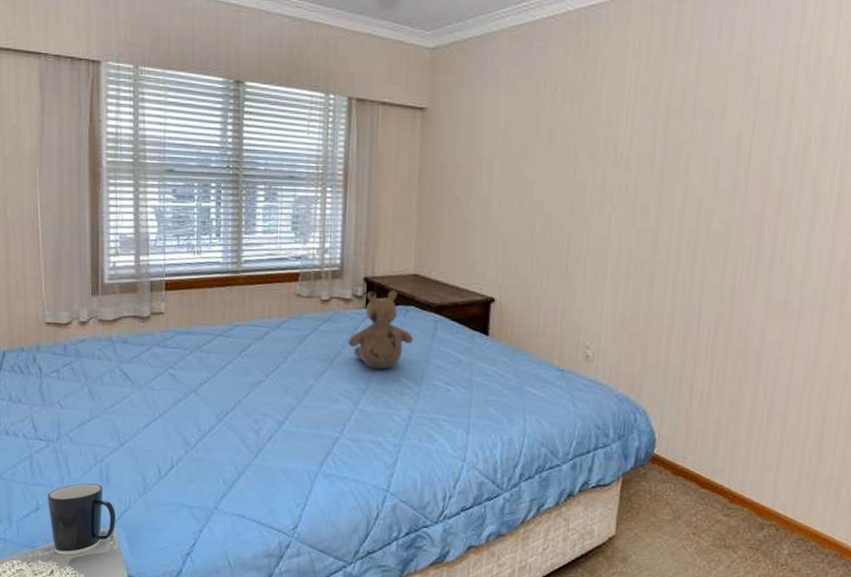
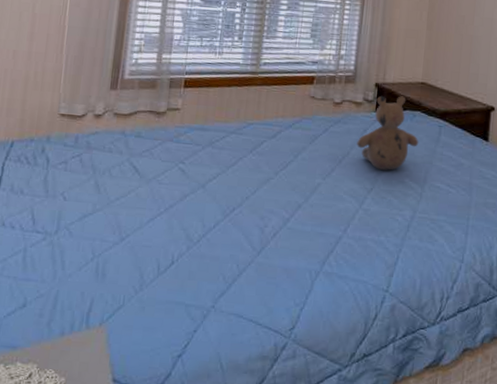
mug: present [47,483,116,556] -> none [35,279,108,357]

